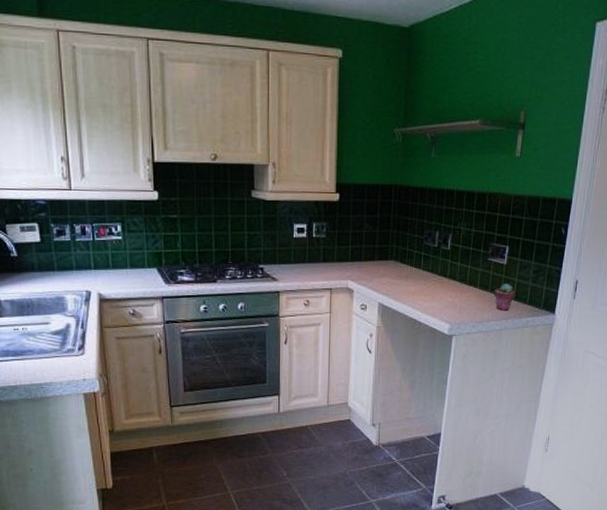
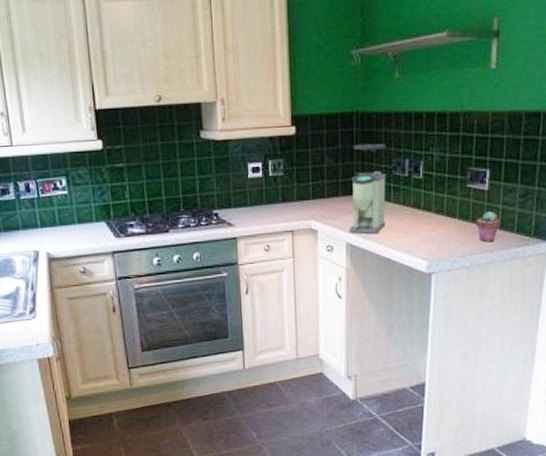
coffee grinder: none [381,214,420,296] -> present [348,143,387,234]

